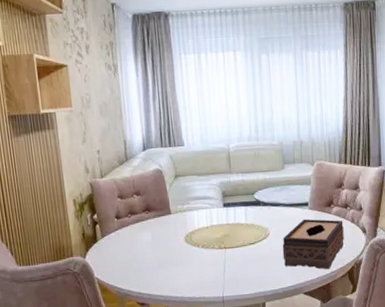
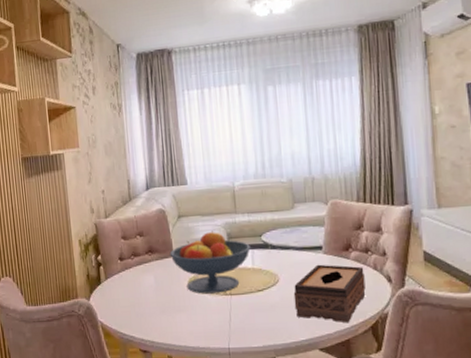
fruit bowl: none [166,189,244,249] -> present [169,231,251,294]

